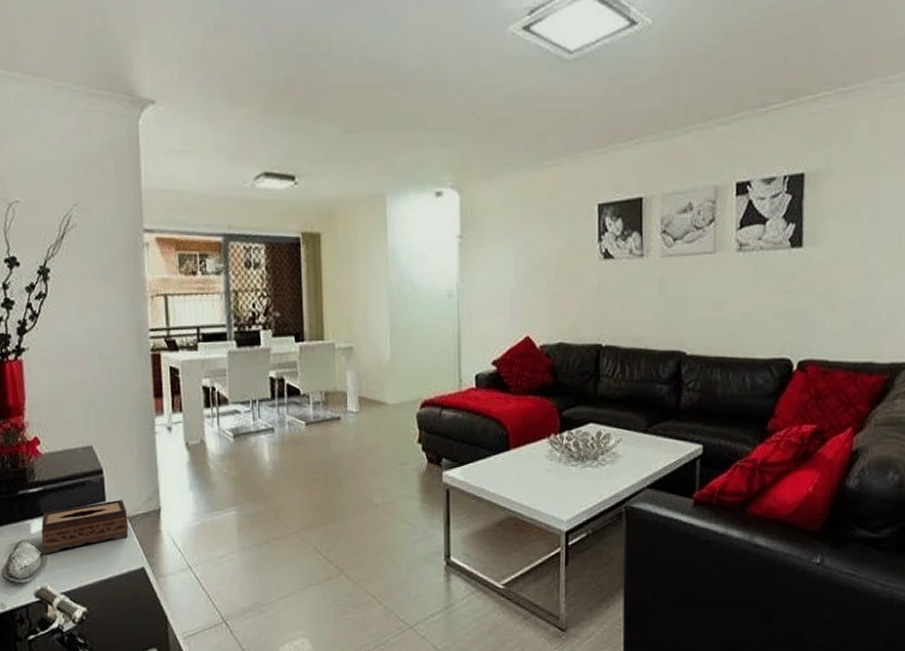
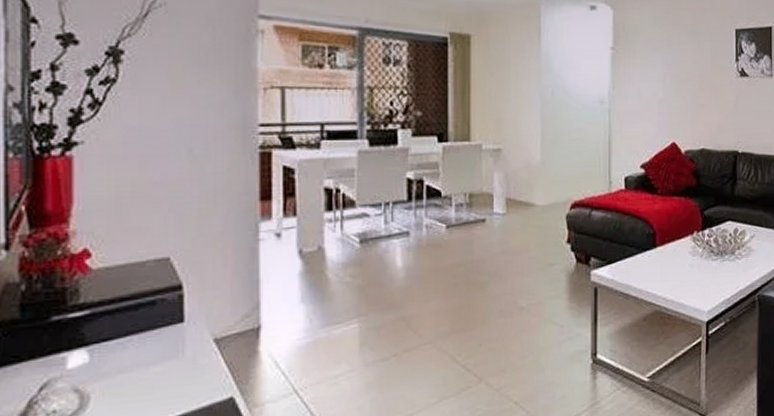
tissue box: present [41,500,129,554] -> none [82,319,215,393]

